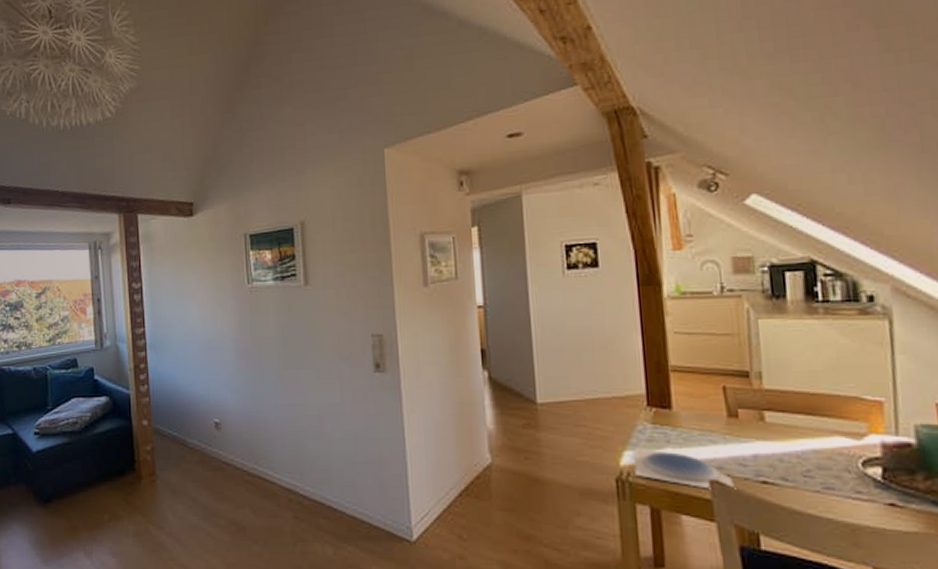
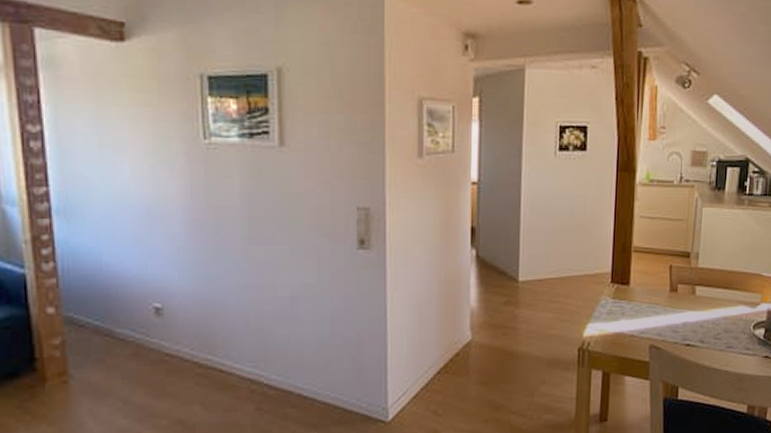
plate: present [633,447,736,490] -> none [594,319,668,353]

